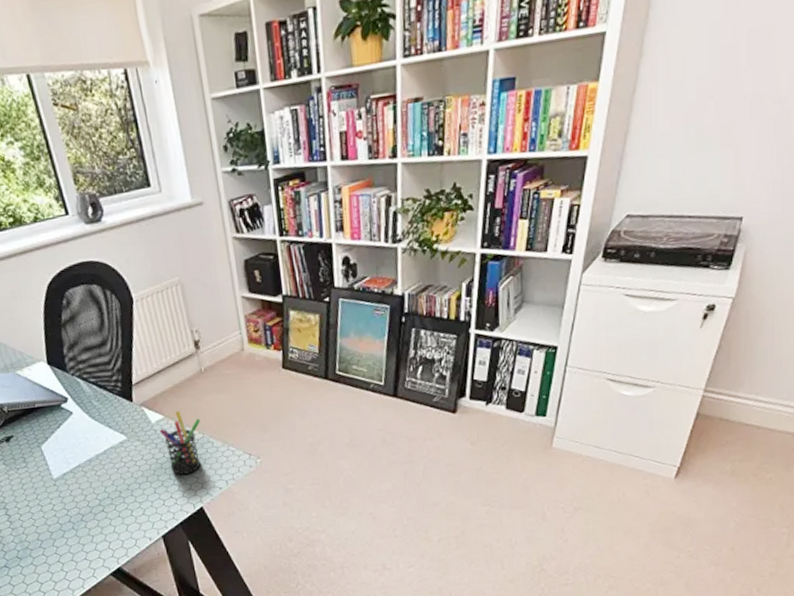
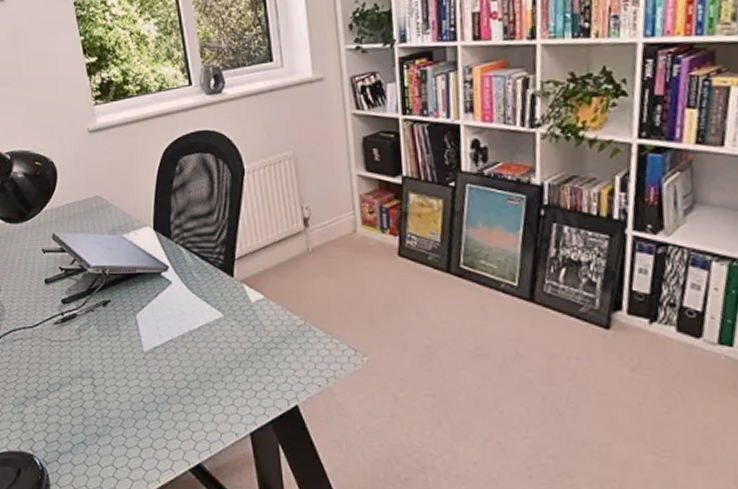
pen holder: present [159,411,201,475] -> none [259,292,304,365]

